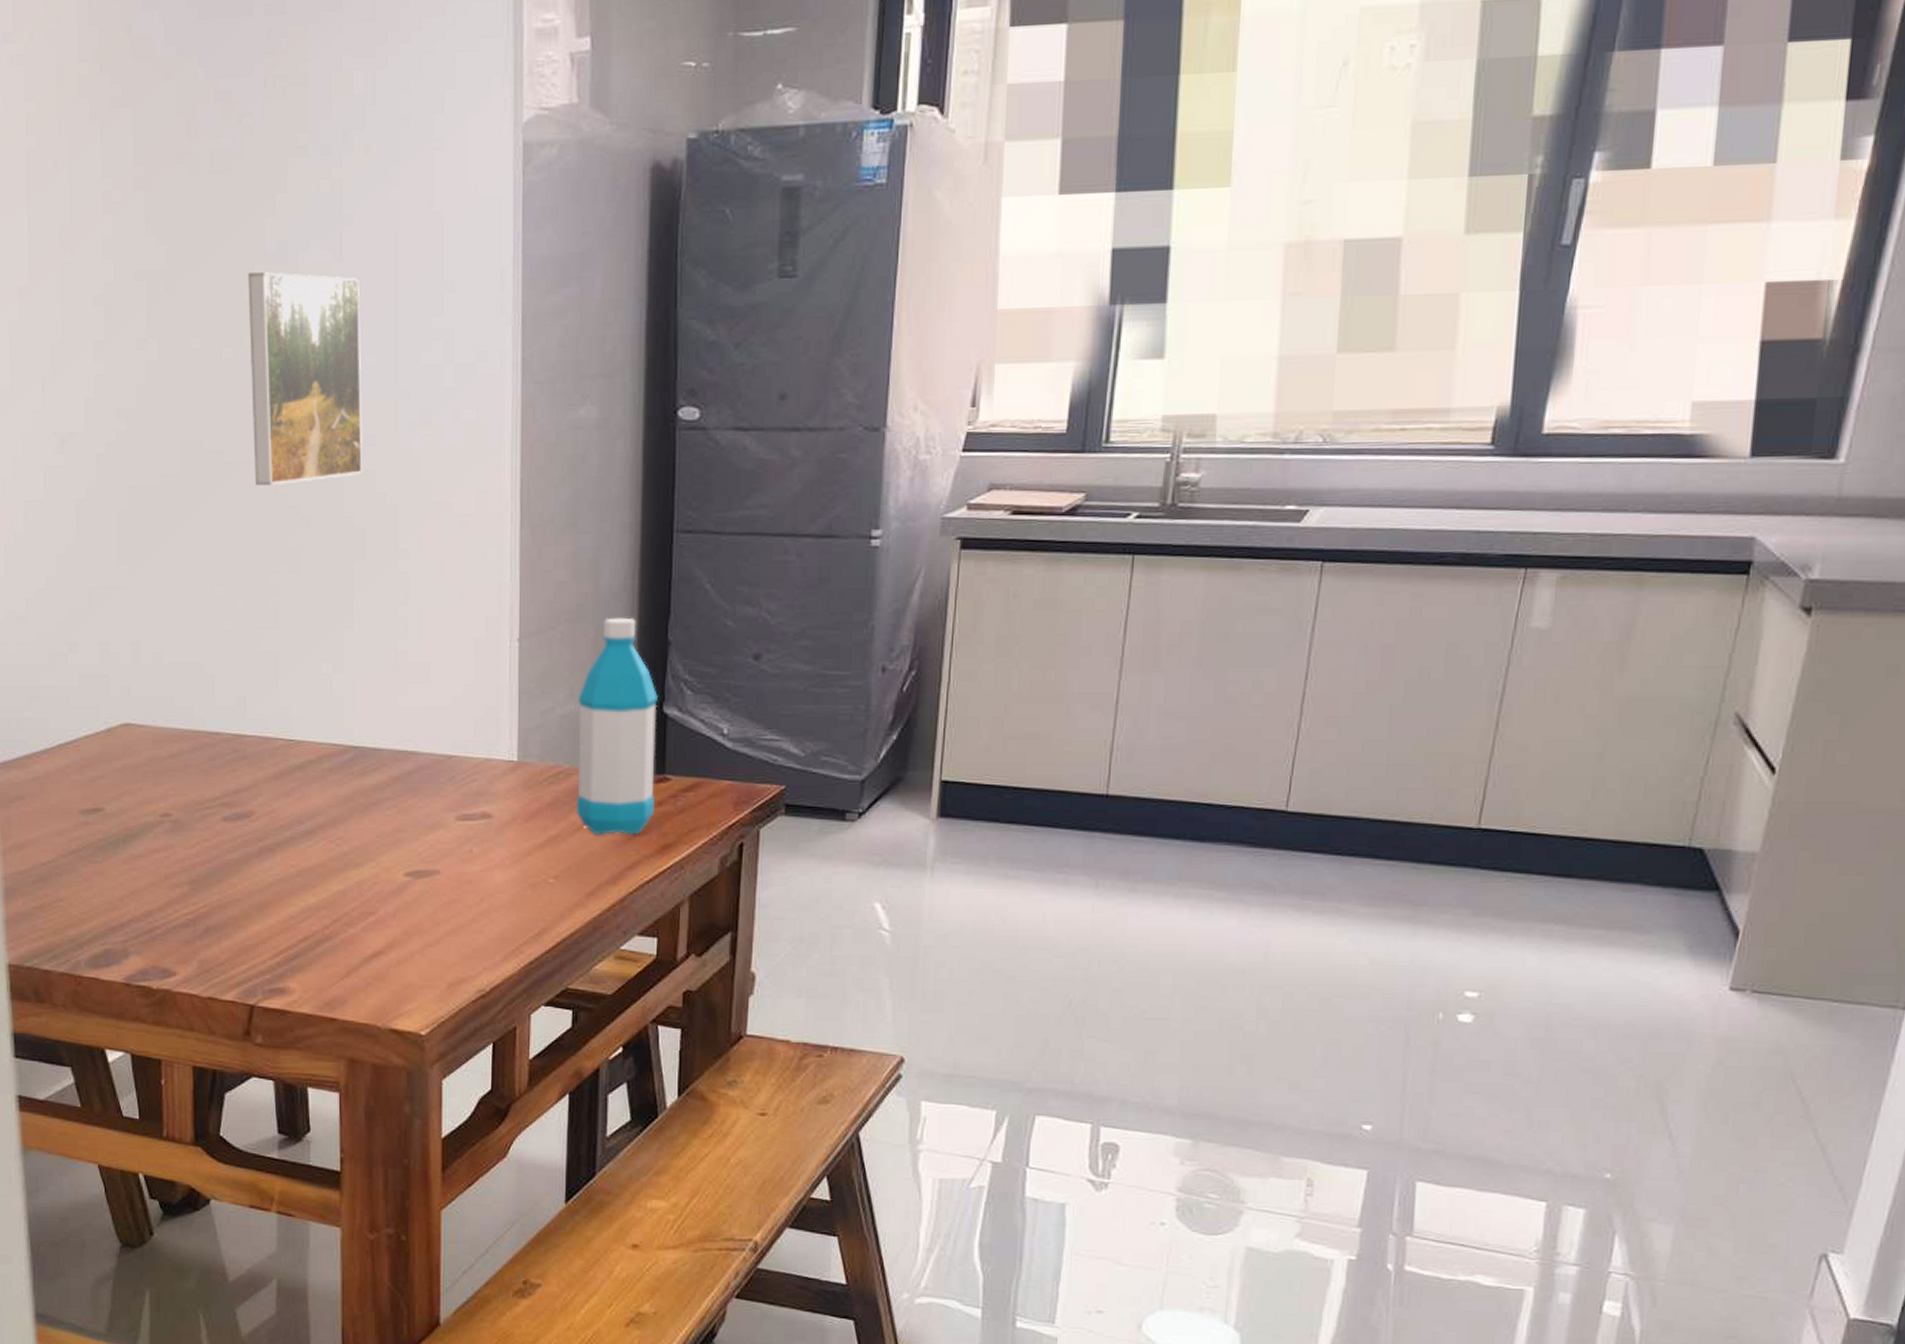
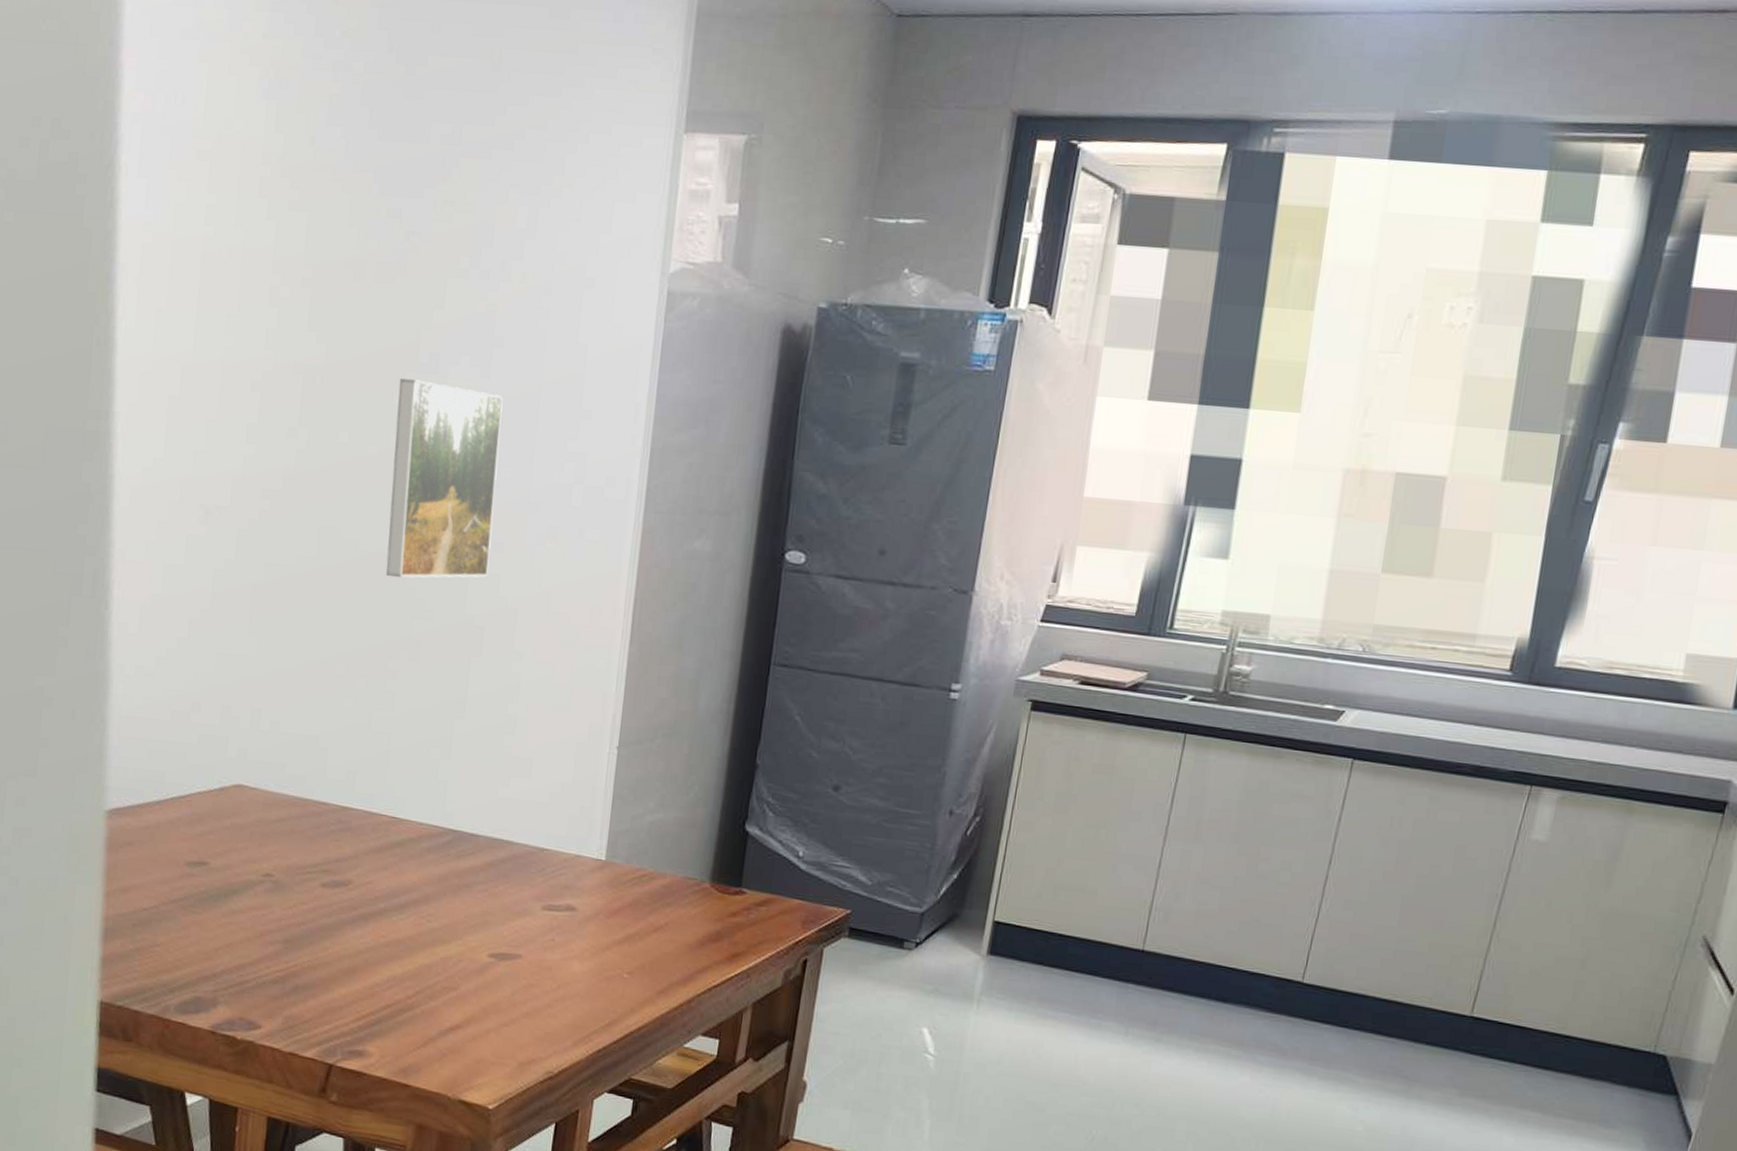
water bottle: present [577,617,658,836] -> none [655,736,742,941]

